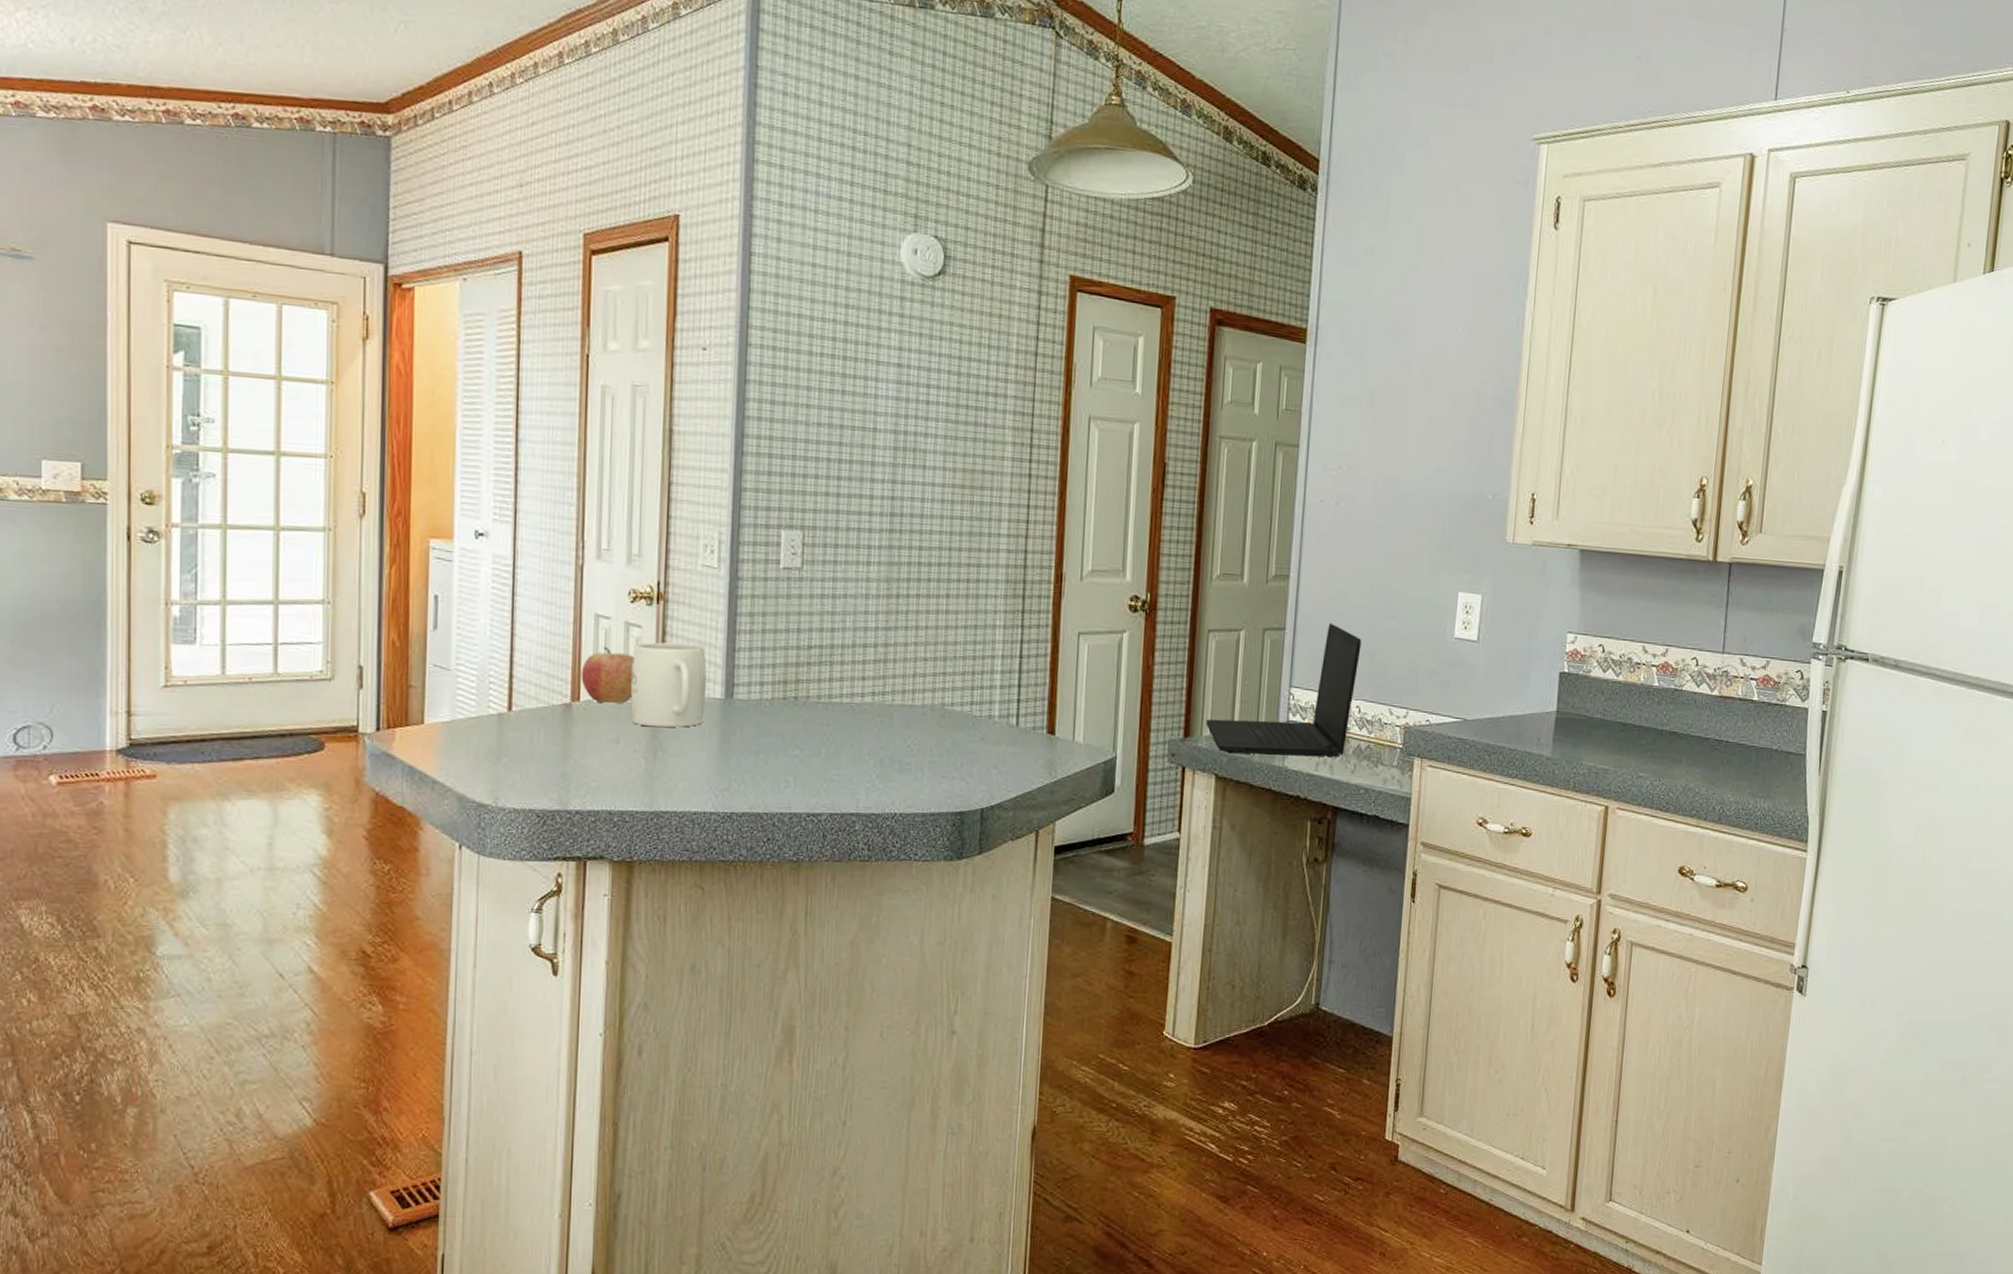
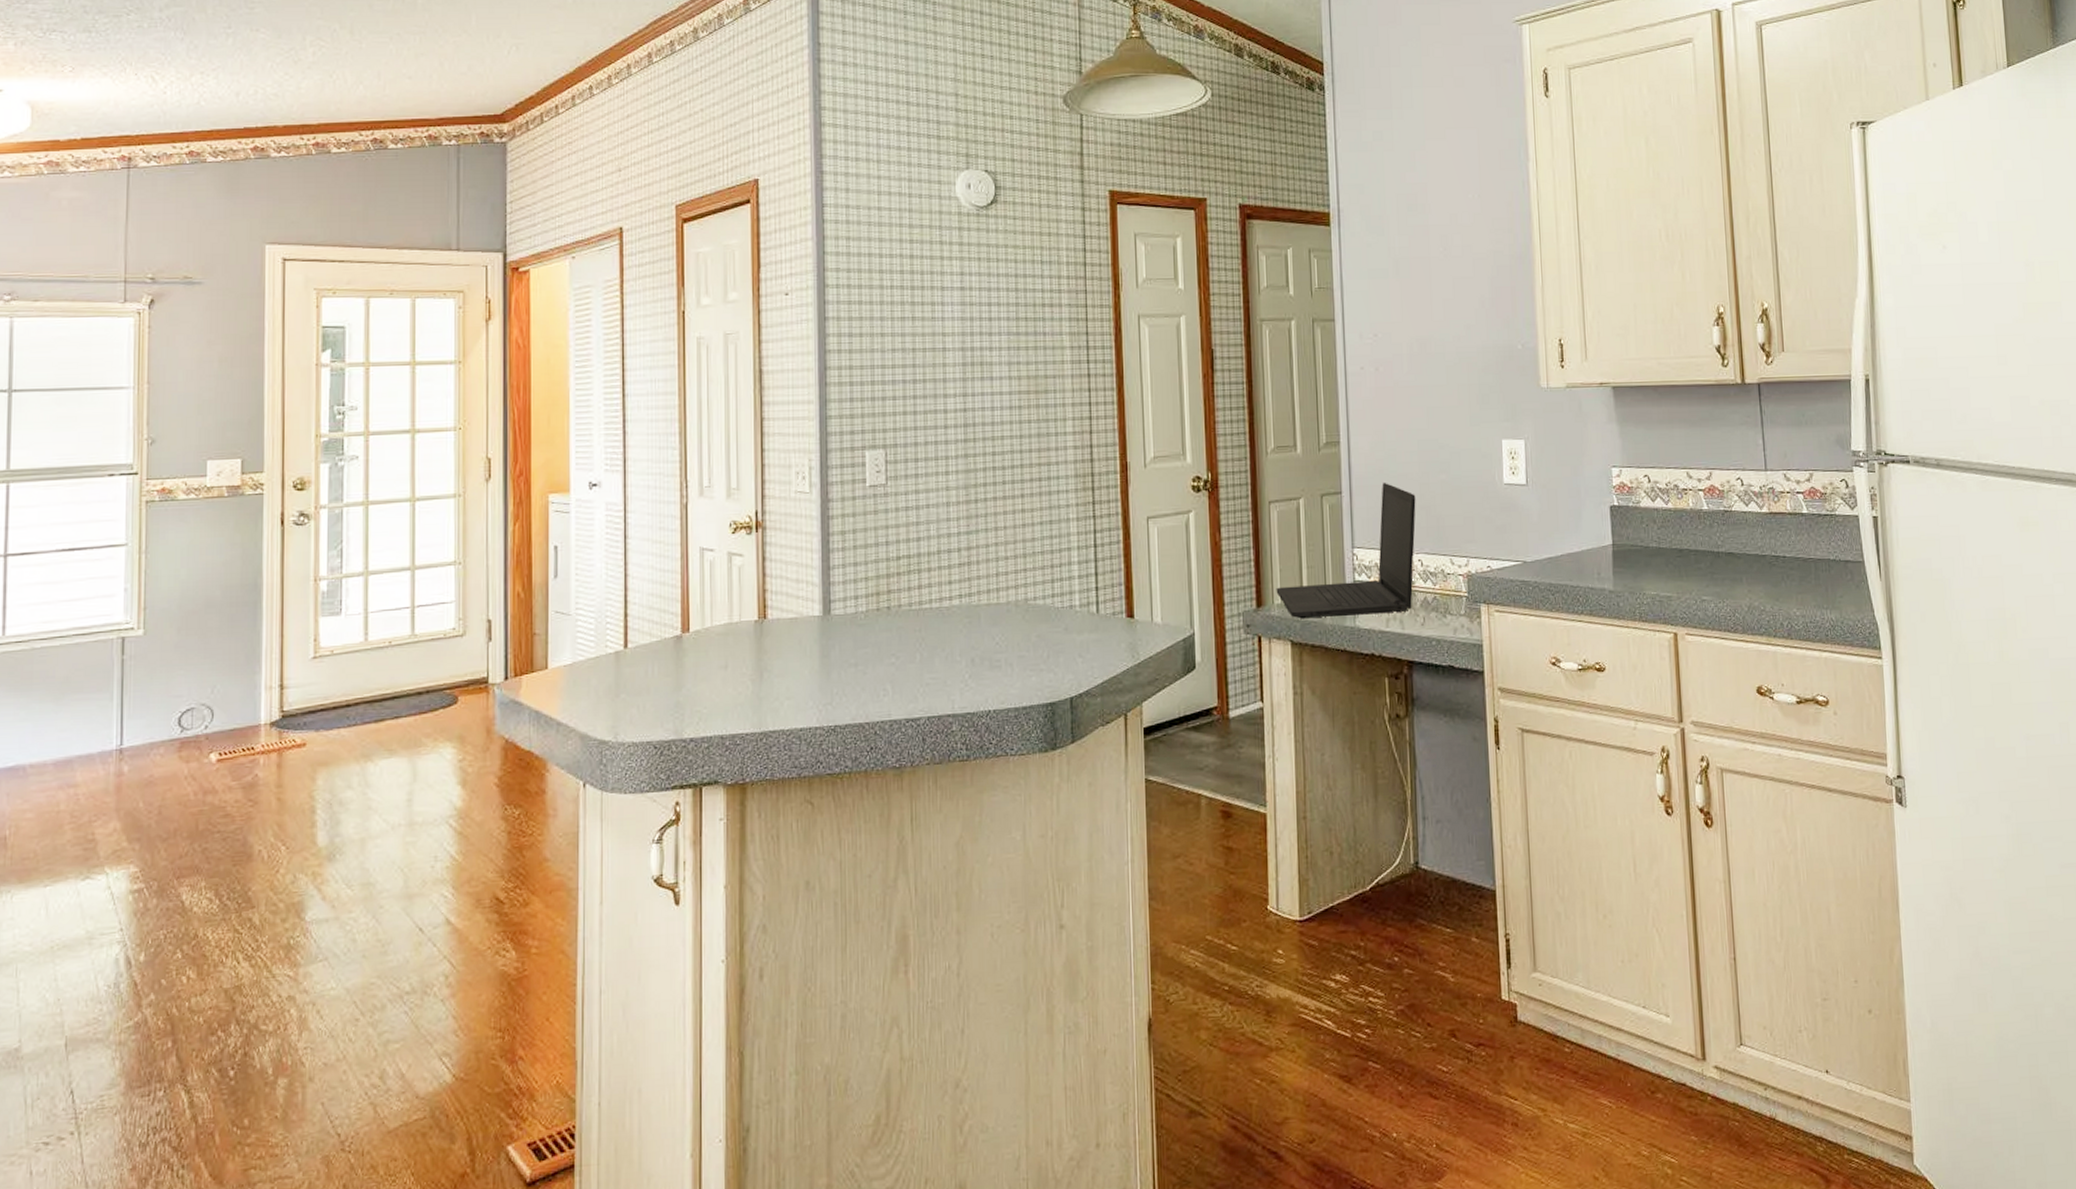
fruit: present [581,646,634,704] -> none [689,577,738,632]
mug: present [630,642,707,728] -> none [735,566,805,650]

